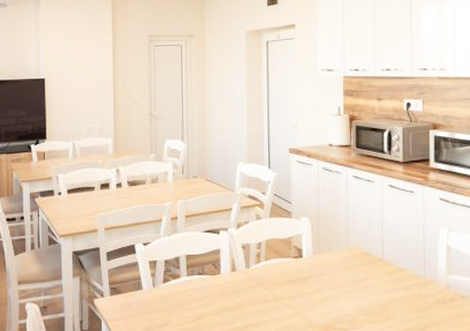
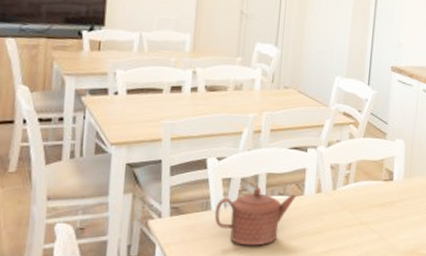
teapot: none [145,267,214,321] -> present [214,187,297,246]

